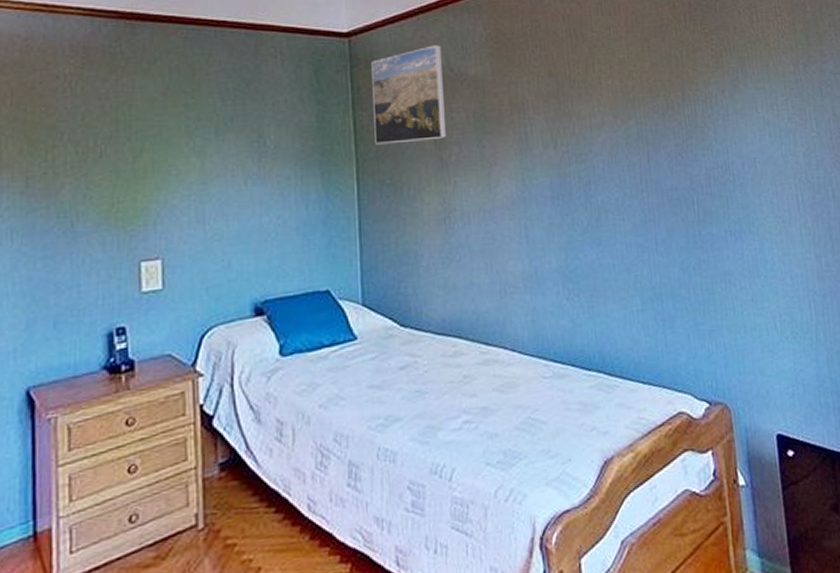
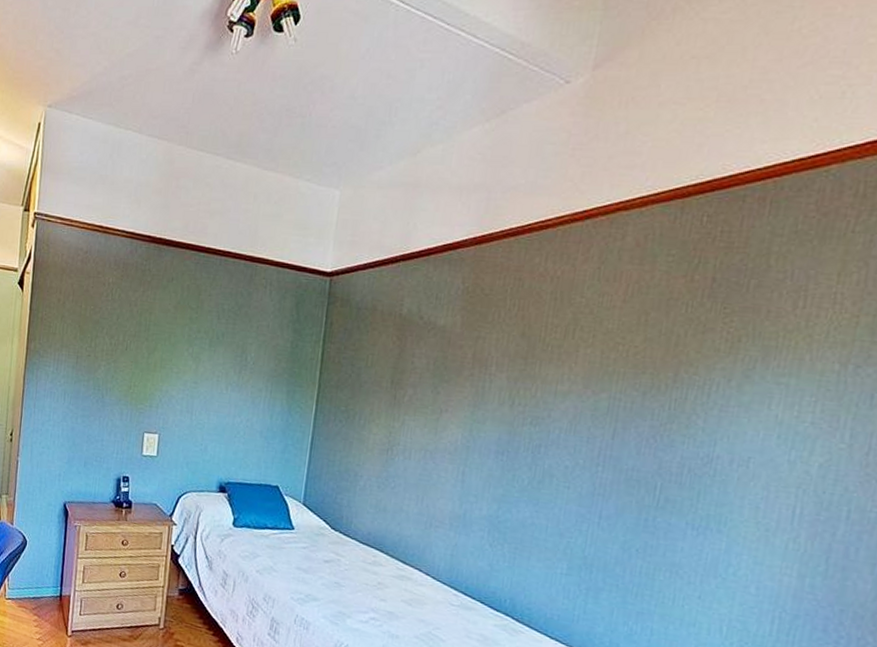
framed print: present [371,45,447,145] -> none [337,292,415,380]

